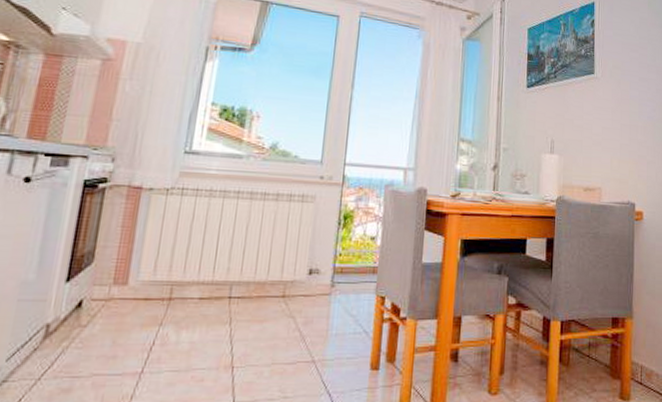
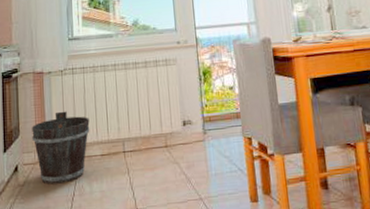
bucket: none [110,239,193,328] -> present [32,111,90,185]

